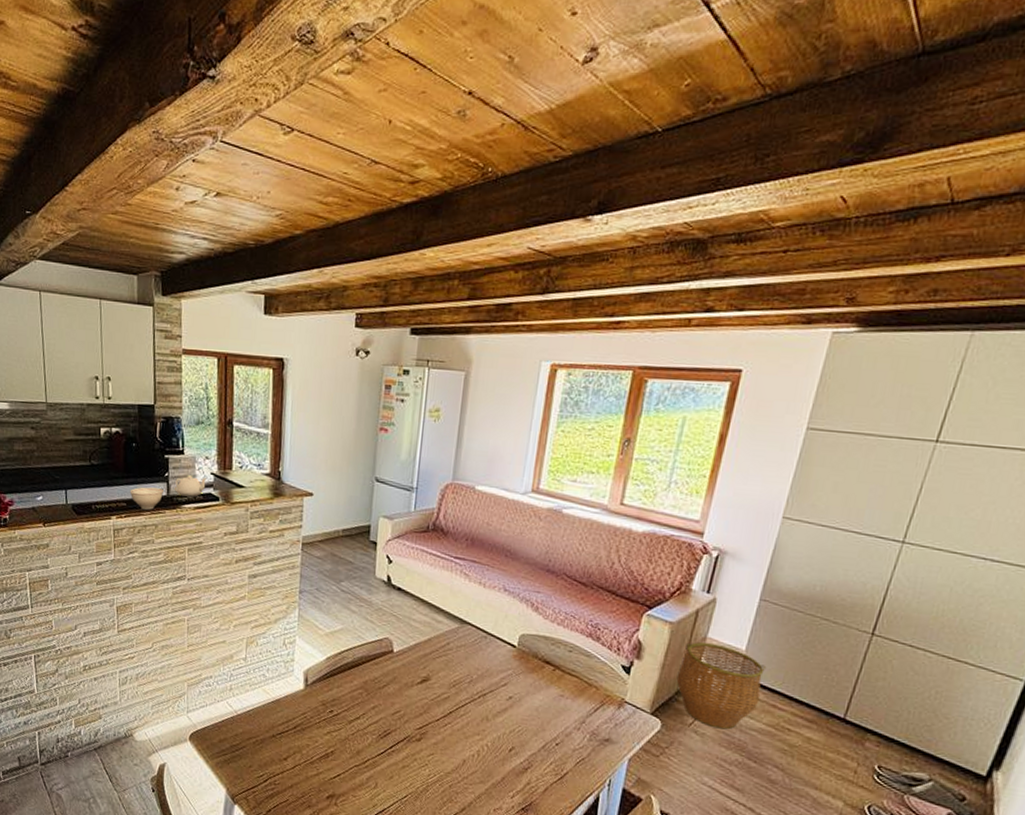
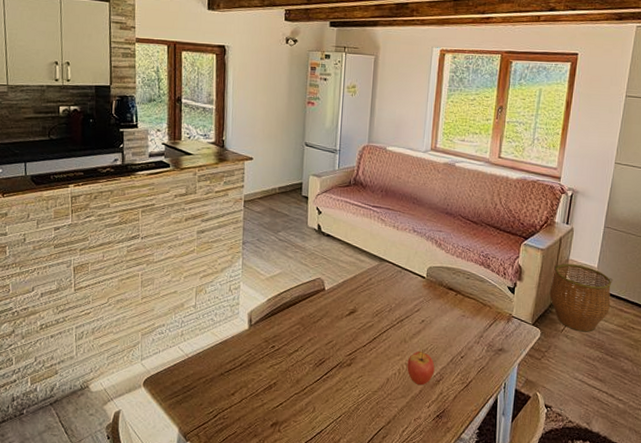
bowl: present [129,487,163,511] -> none [87,157,119,178]
teapot: present [175,475,206,497] -> none [129,146,158,165]
fruit: none [488,729,523,772] -> present [407,348,435,386]

